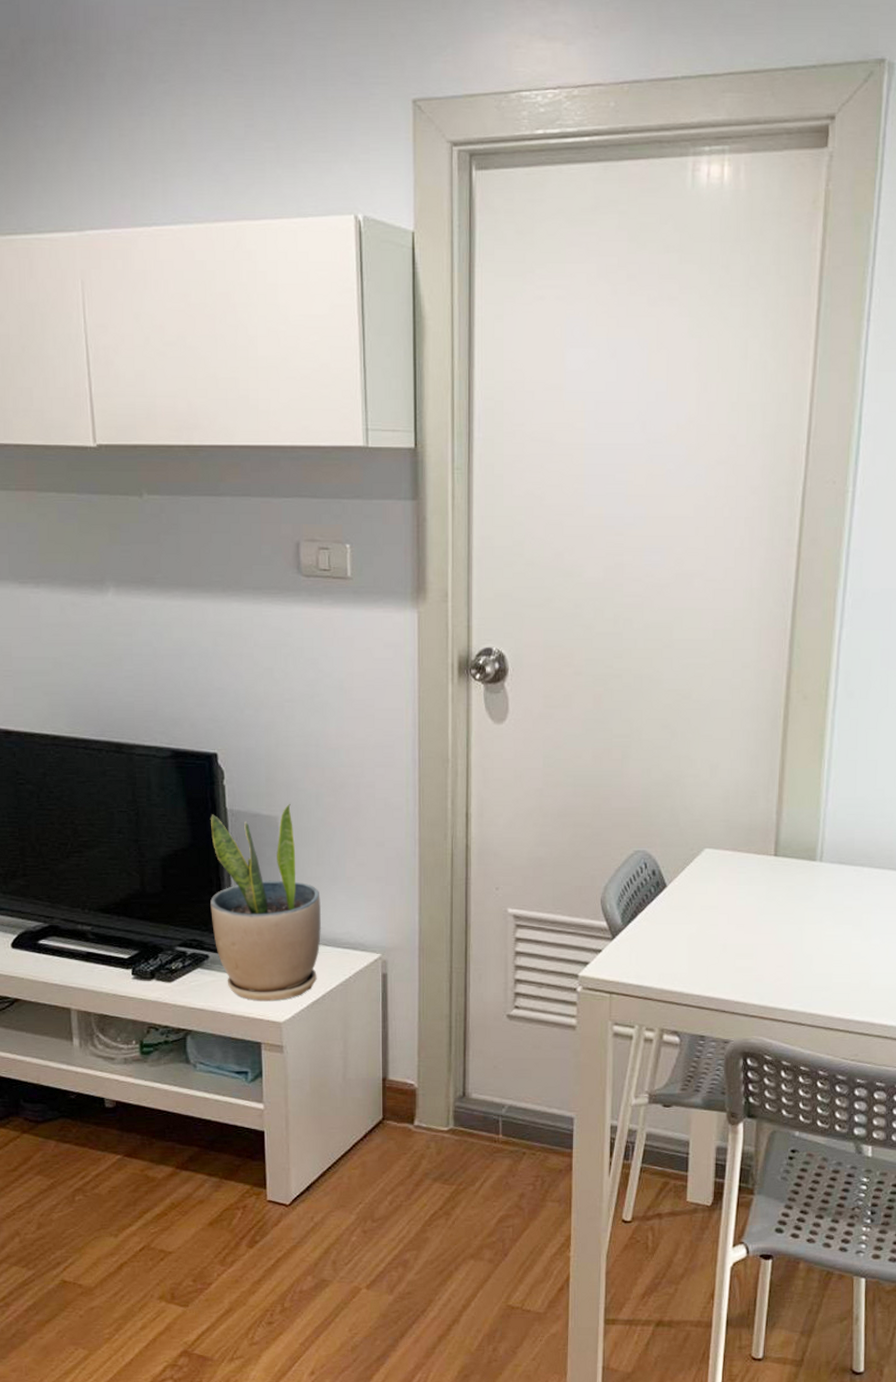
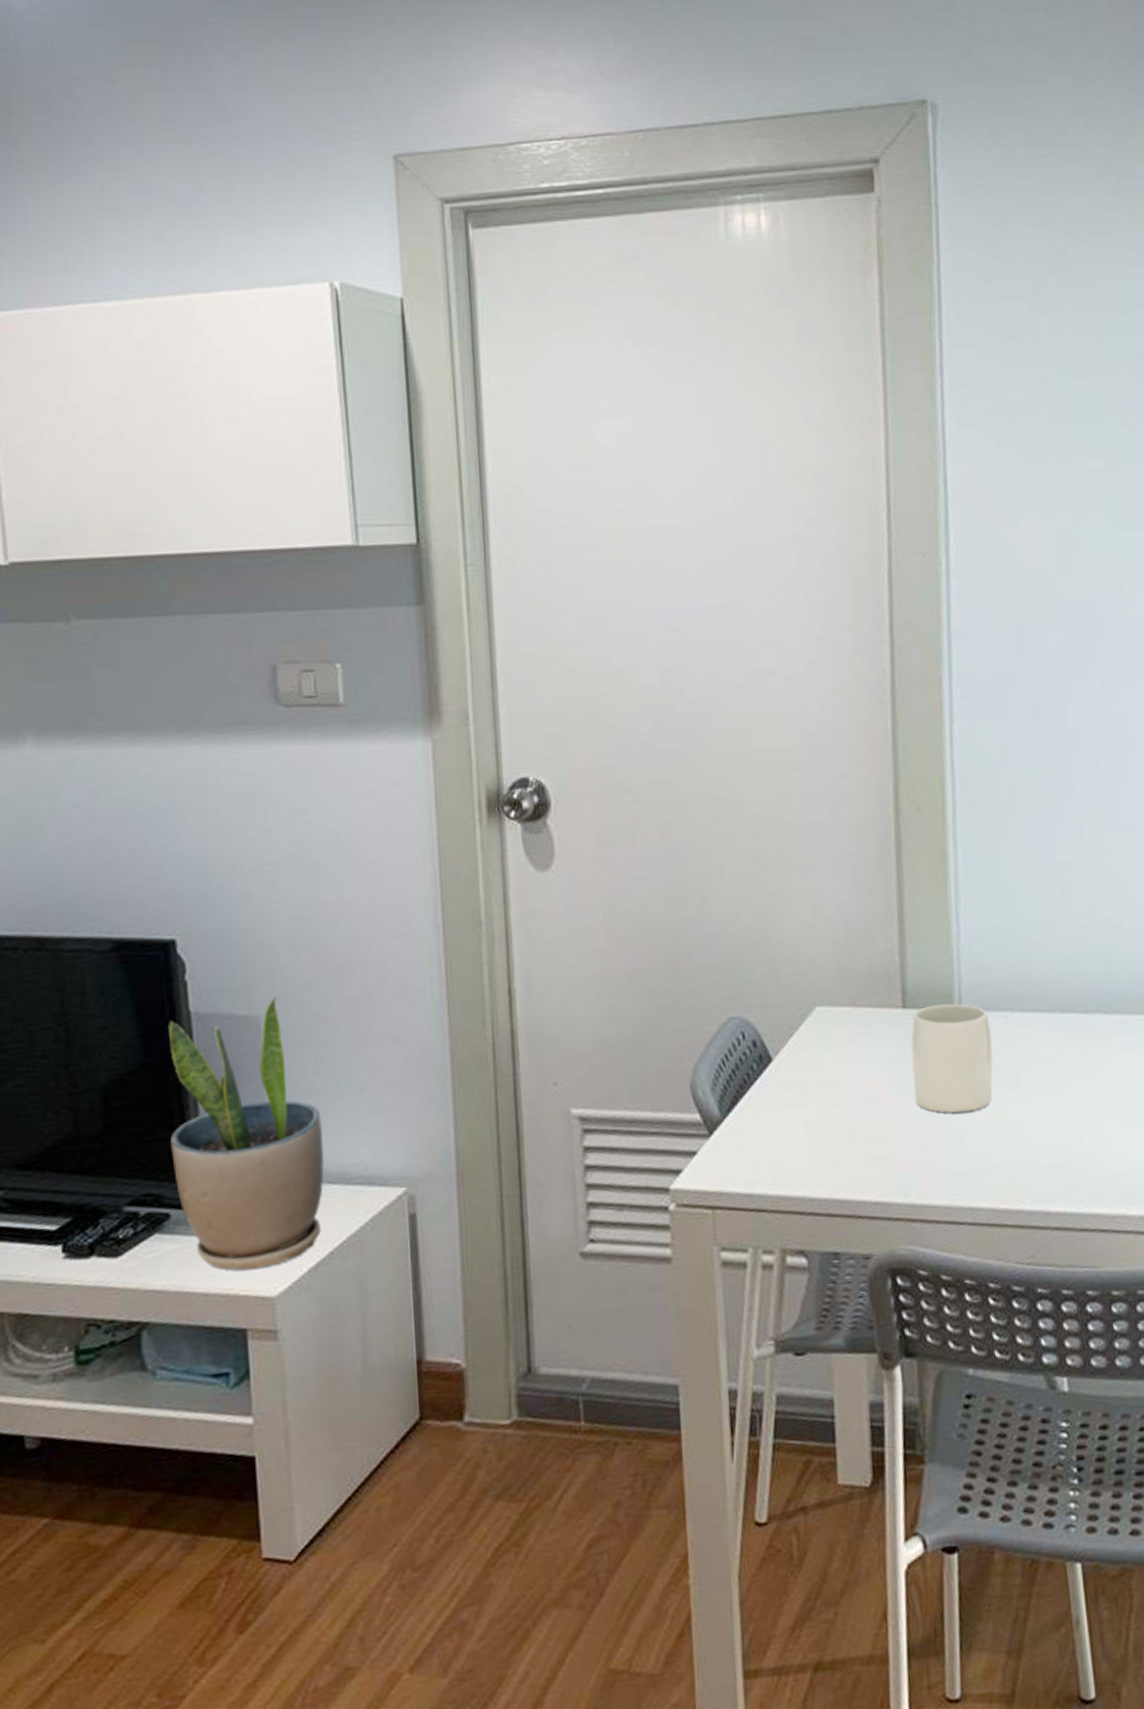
mug: none [776,855,844,941] -> present [911,1003,993,1113]

